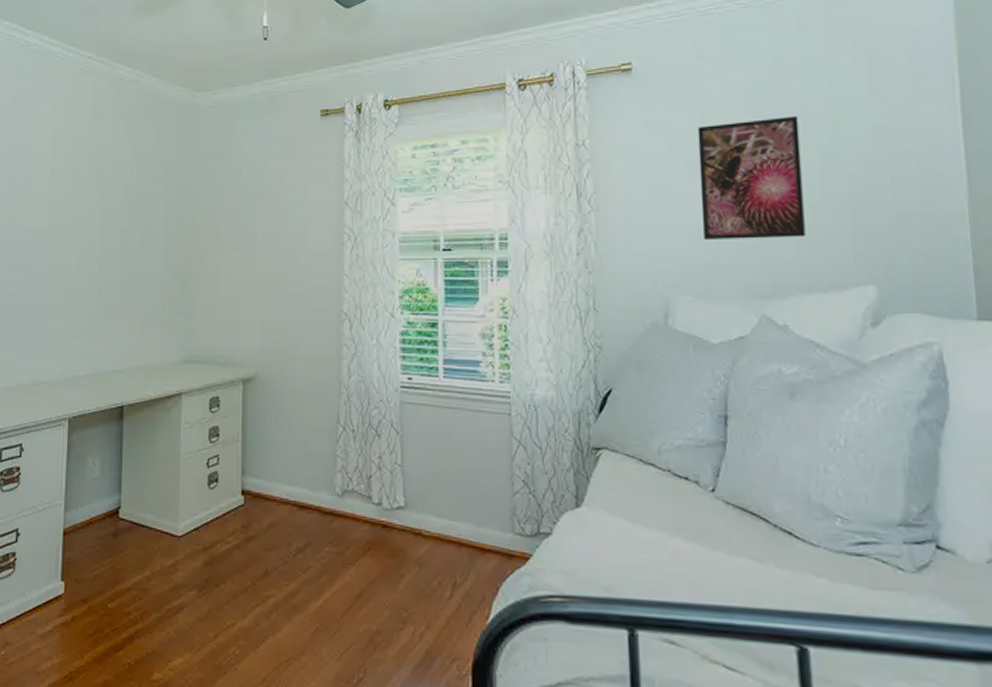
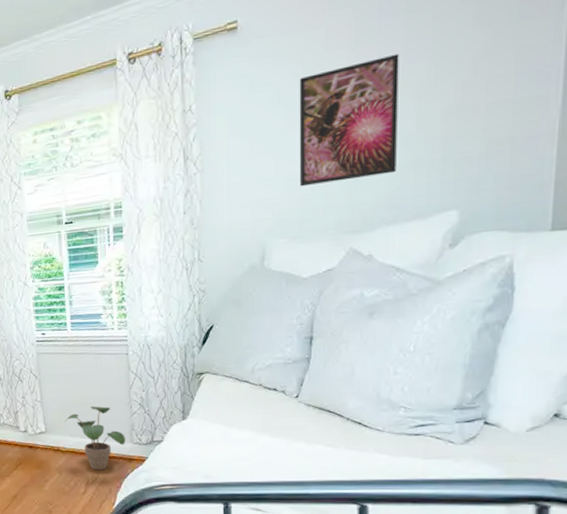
potted plant: none [429,477,505,568] -> present [64,406,126,470]

